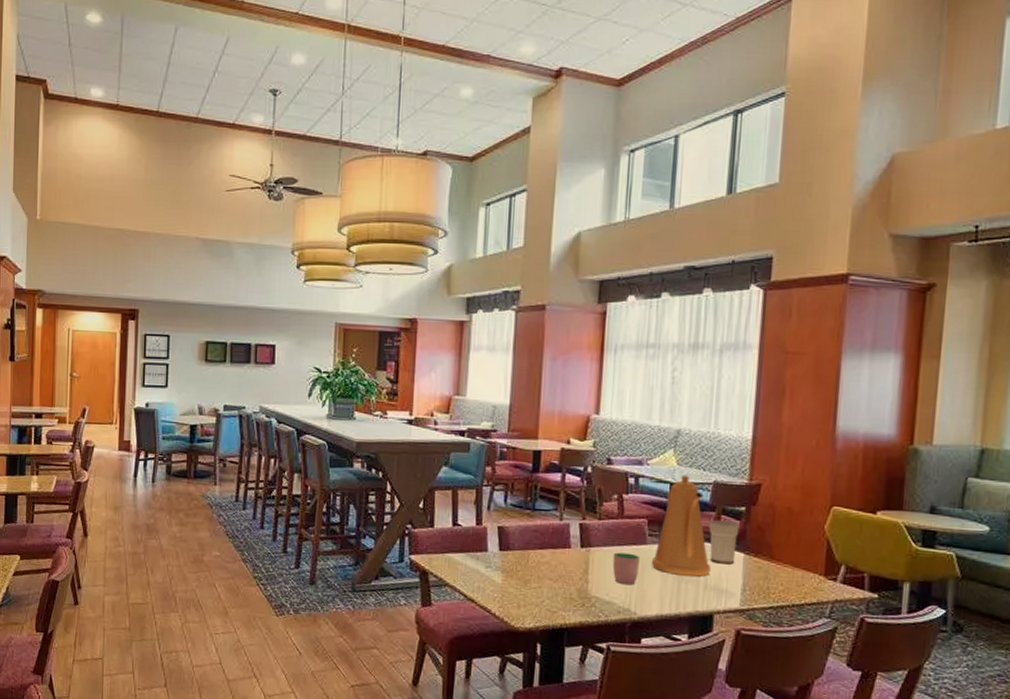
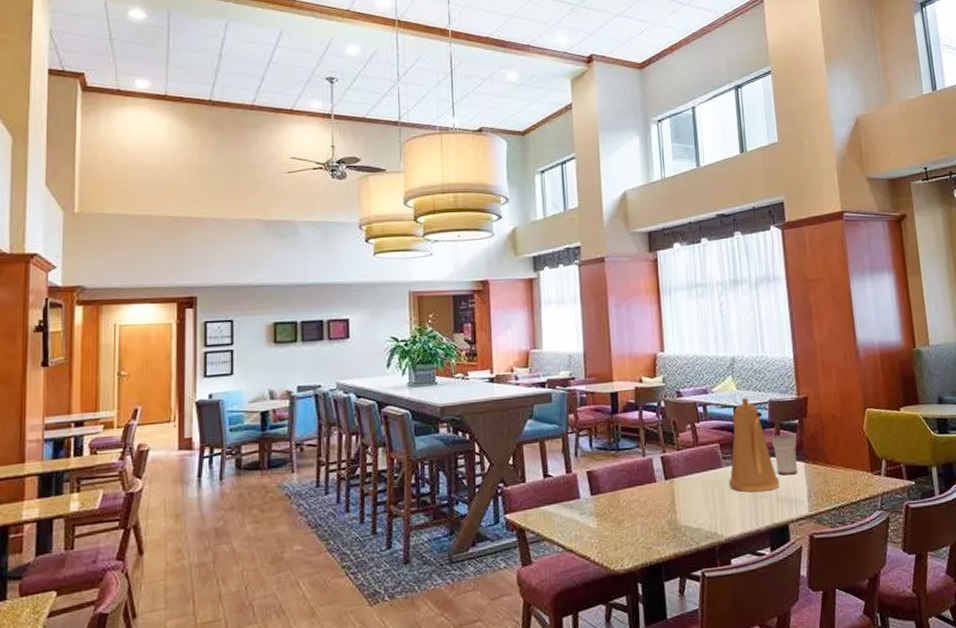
cup: present [612,552,639,585] -> none [694,478,719,510]

